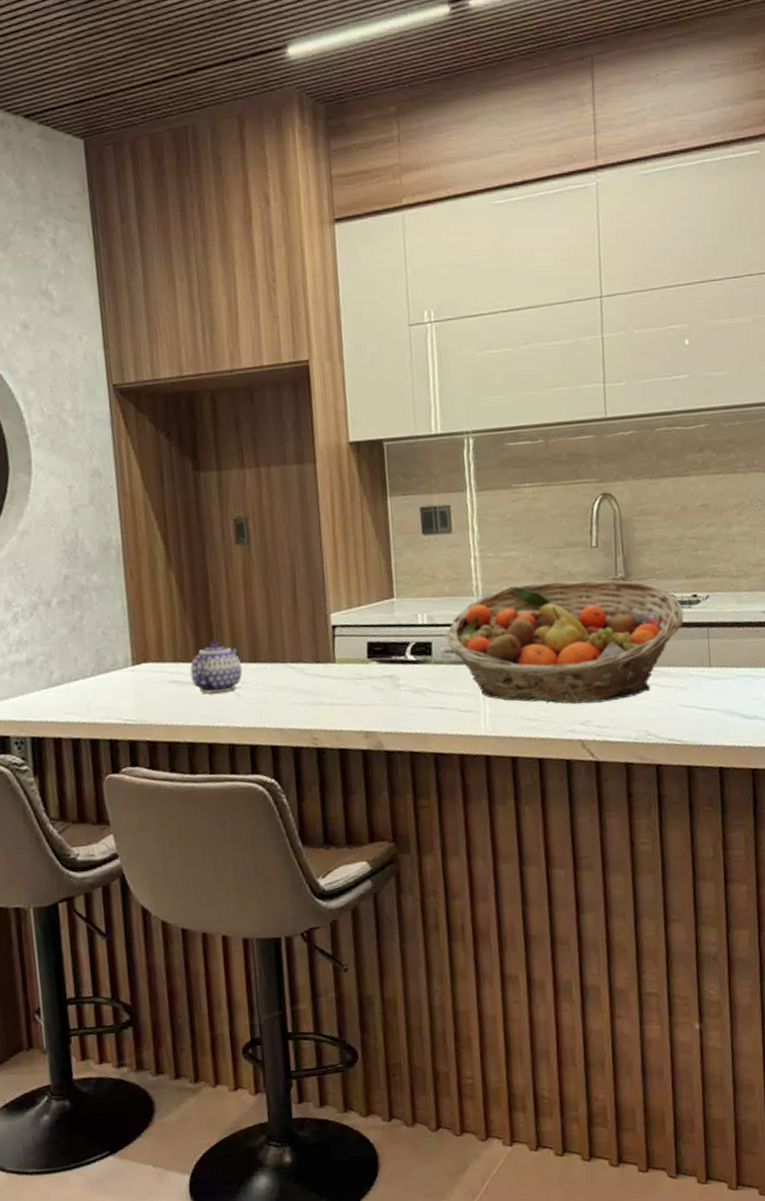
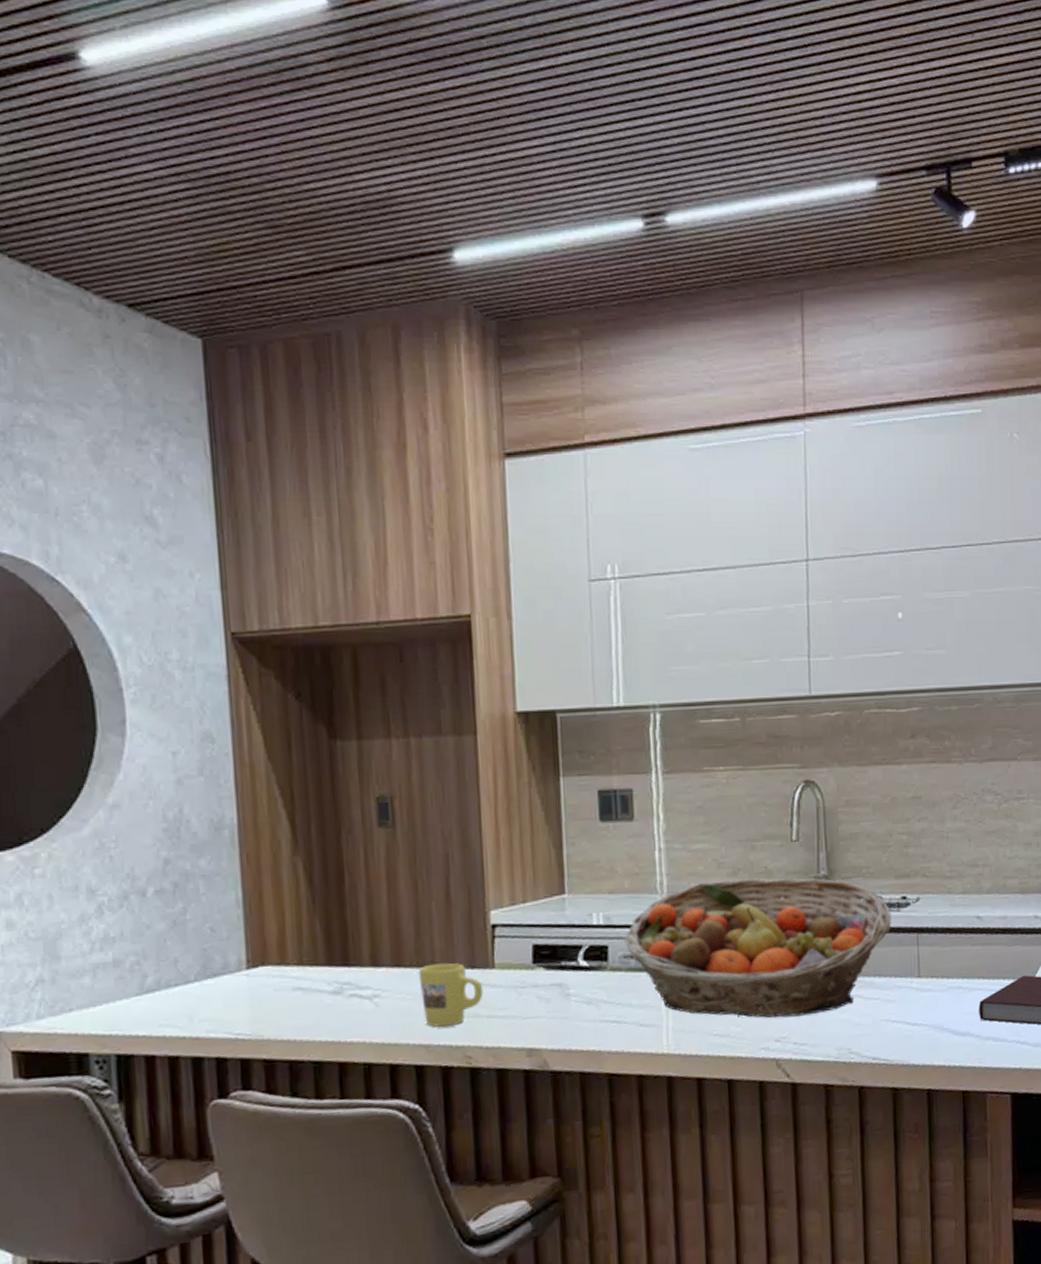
teapot: present [190,640,243,693] -> none [318,940,383,1003]
mug: none [272,658,327,714] -> present [418,962,484,1028]

